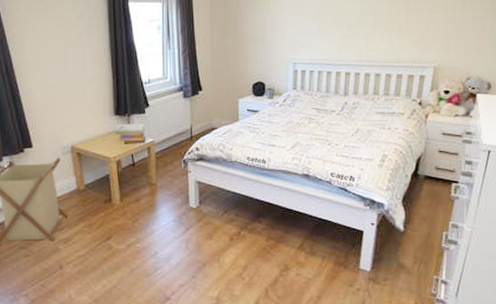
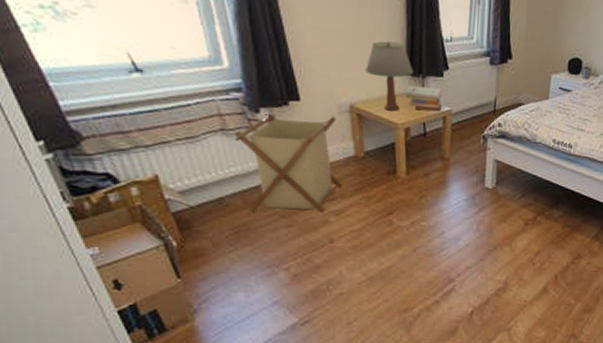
table lamp: none [82,90,120,147] -> present [366,41,414,111]

